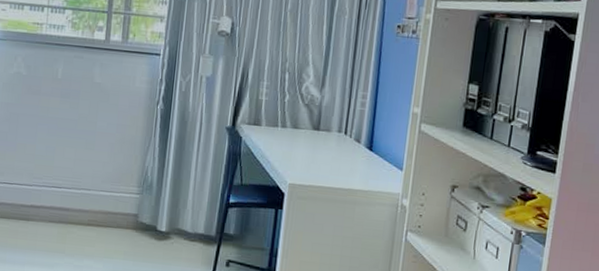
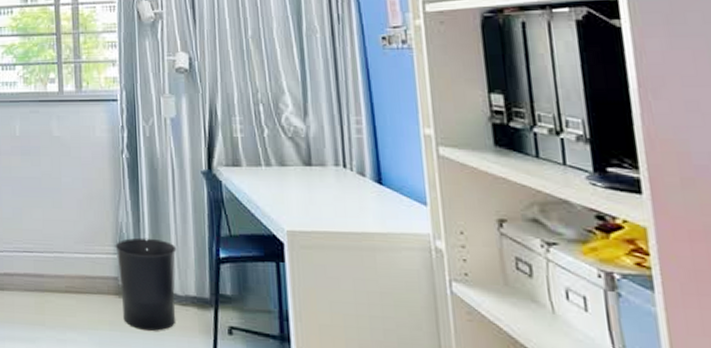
waste bin: none [137,181,194,261] -> present [115,237,177,331]

